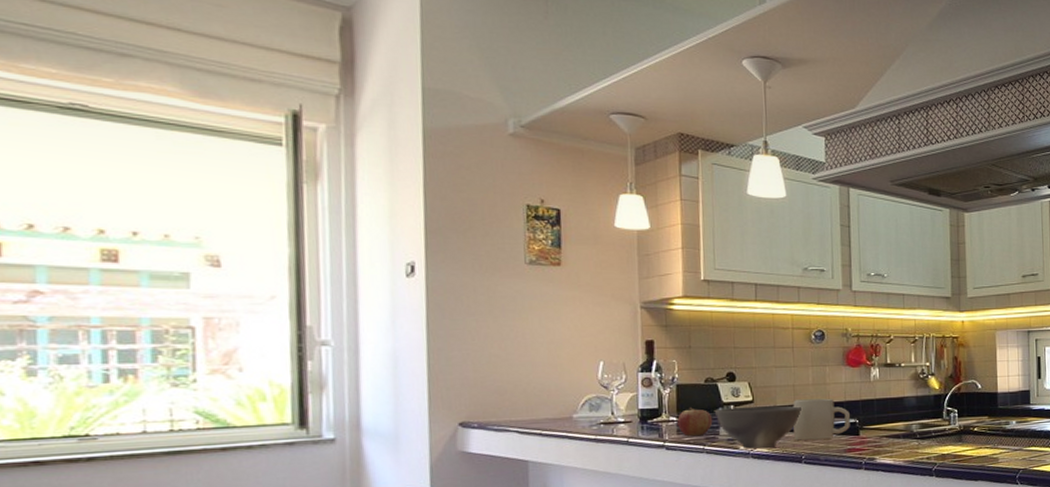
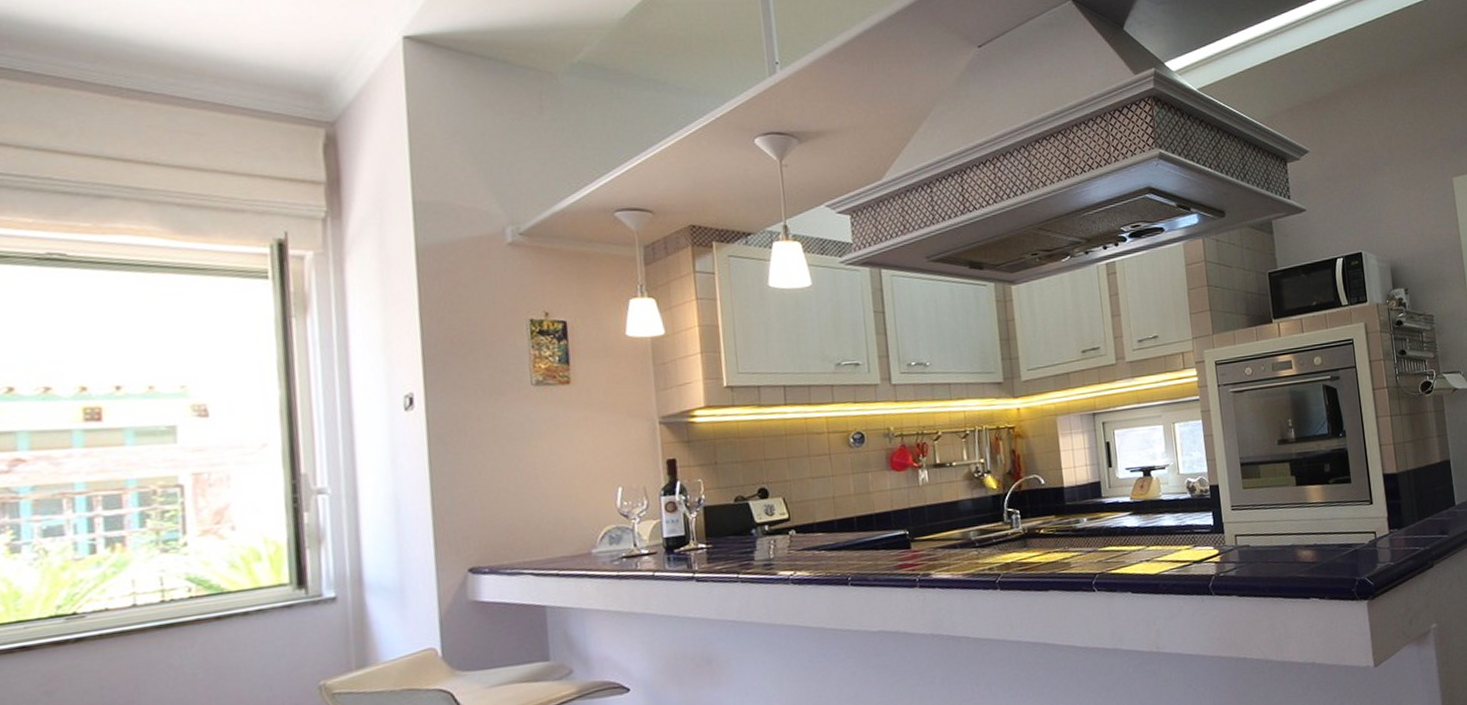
fruit: present [677,407,713,437] -> none [706,531,747,565]
bowl: present [714,406,803,450] -> none [746,520,845,574]
mug: present [792,398,850,441] -> none [833,509,900,560]

